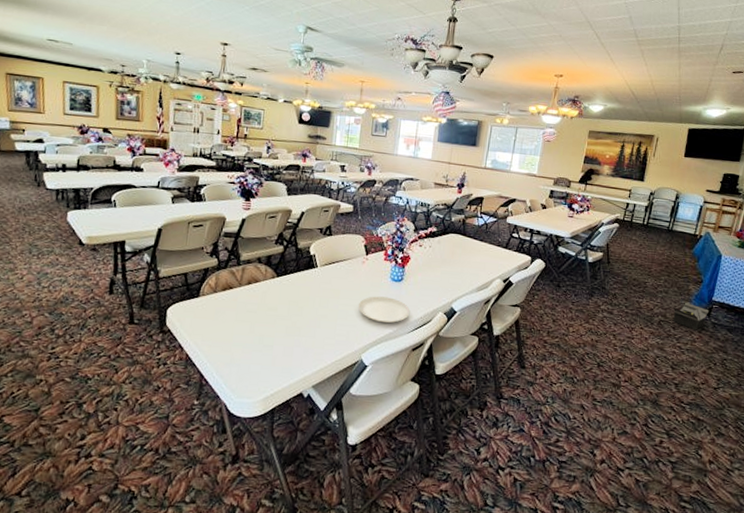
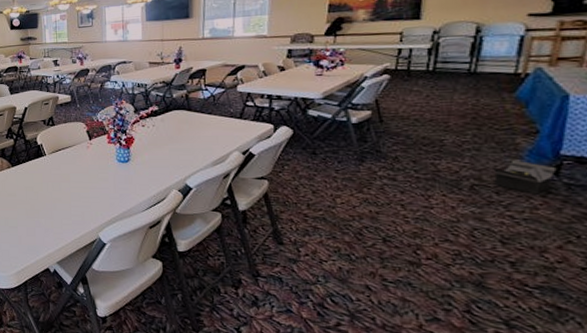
plate: present [358,296,410,324] -> none [88,178,142,203]

